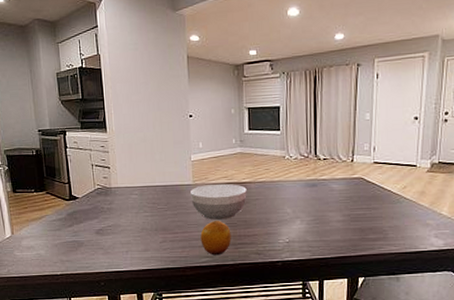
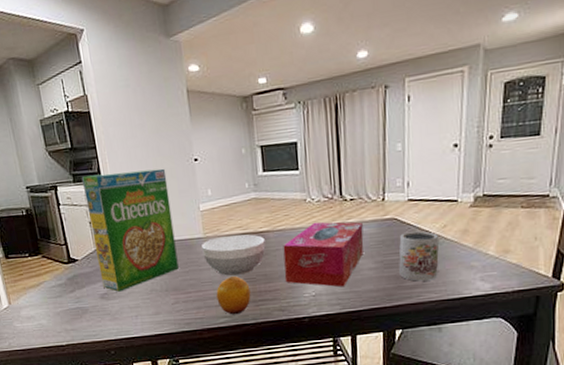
cereal box: none [88,121,169,229] -> present [81,168,179,292]
tissue box: none [262,176,334,236] -> present [283,221,364,287]
mug: none [364,190,400,235] -> present [399,231,440,282]

